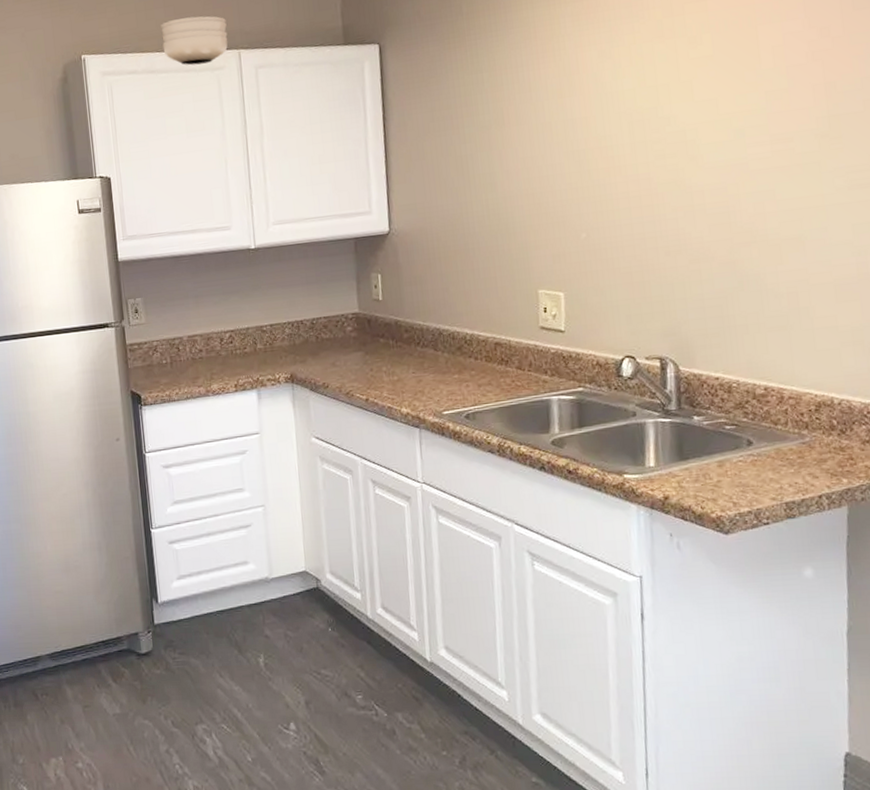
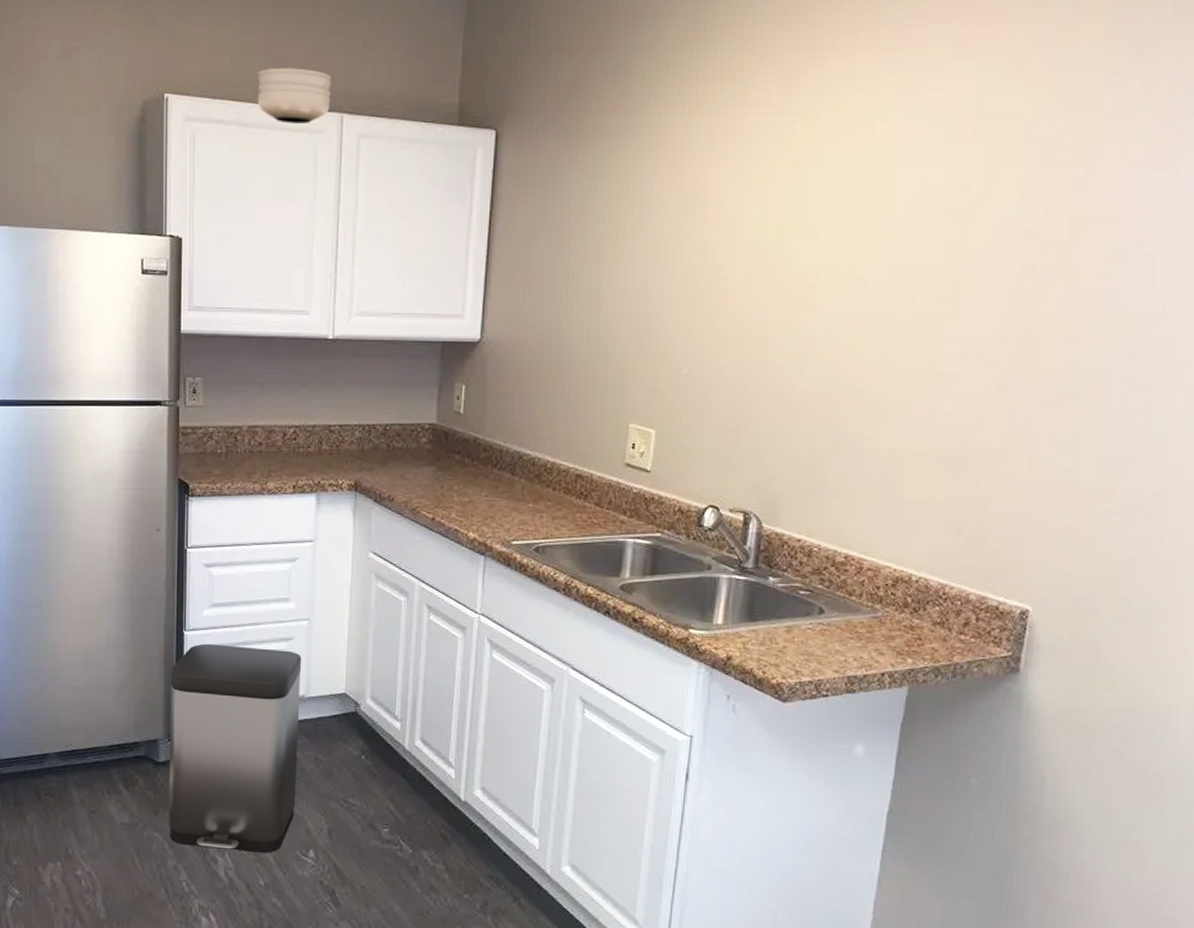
pedal bin: none [142,536,273,731] -> present [169,643,302,853]

